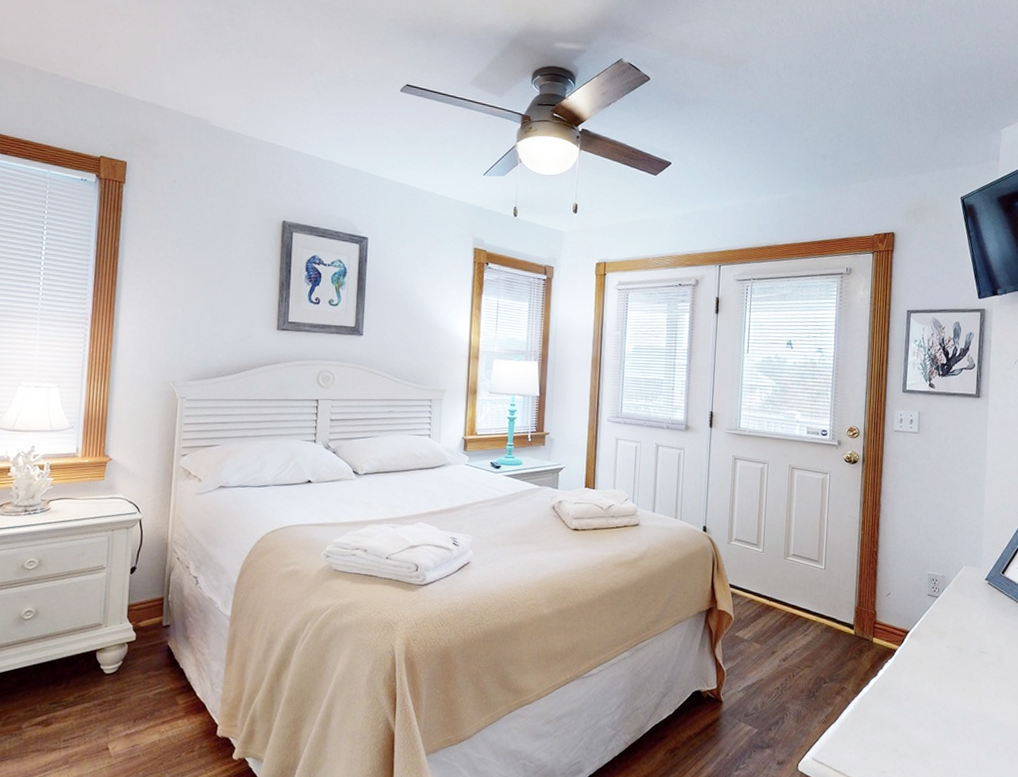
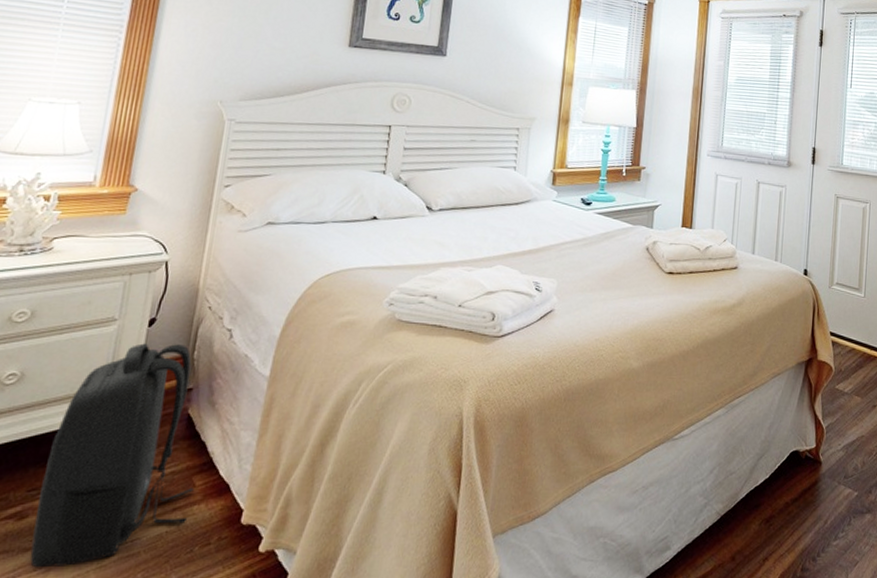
backpack: none [56,587,178,765] -> present [30,343,194,568]

